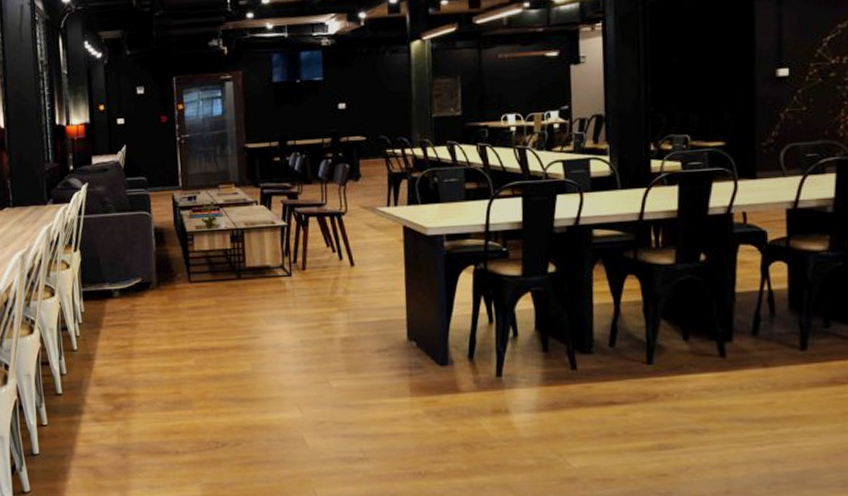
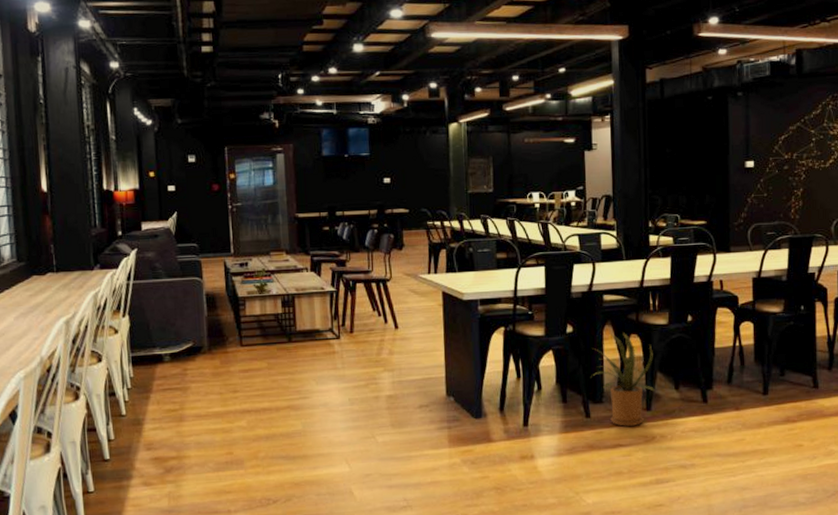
house plant: none [578,273,657,381] -> present [591,332,654,427]

